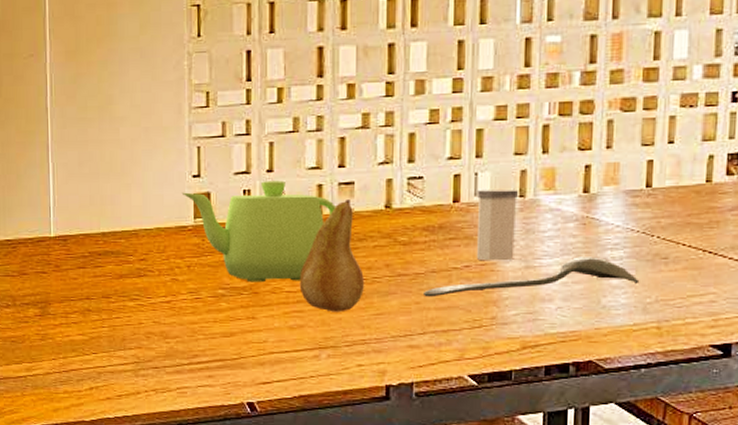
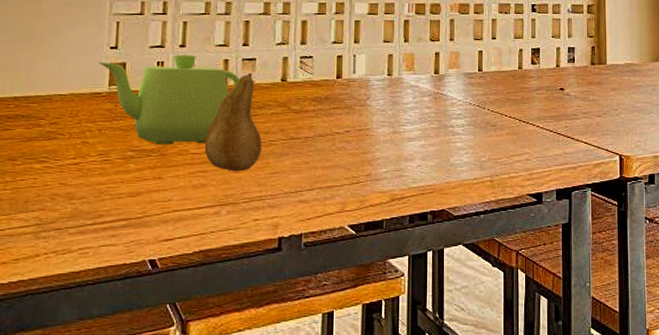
spoon: present [422,257,640,298] -> none [311,124,477,158]
salt shaker: present [476,190,519,261] -> none [354,69,387,127]

